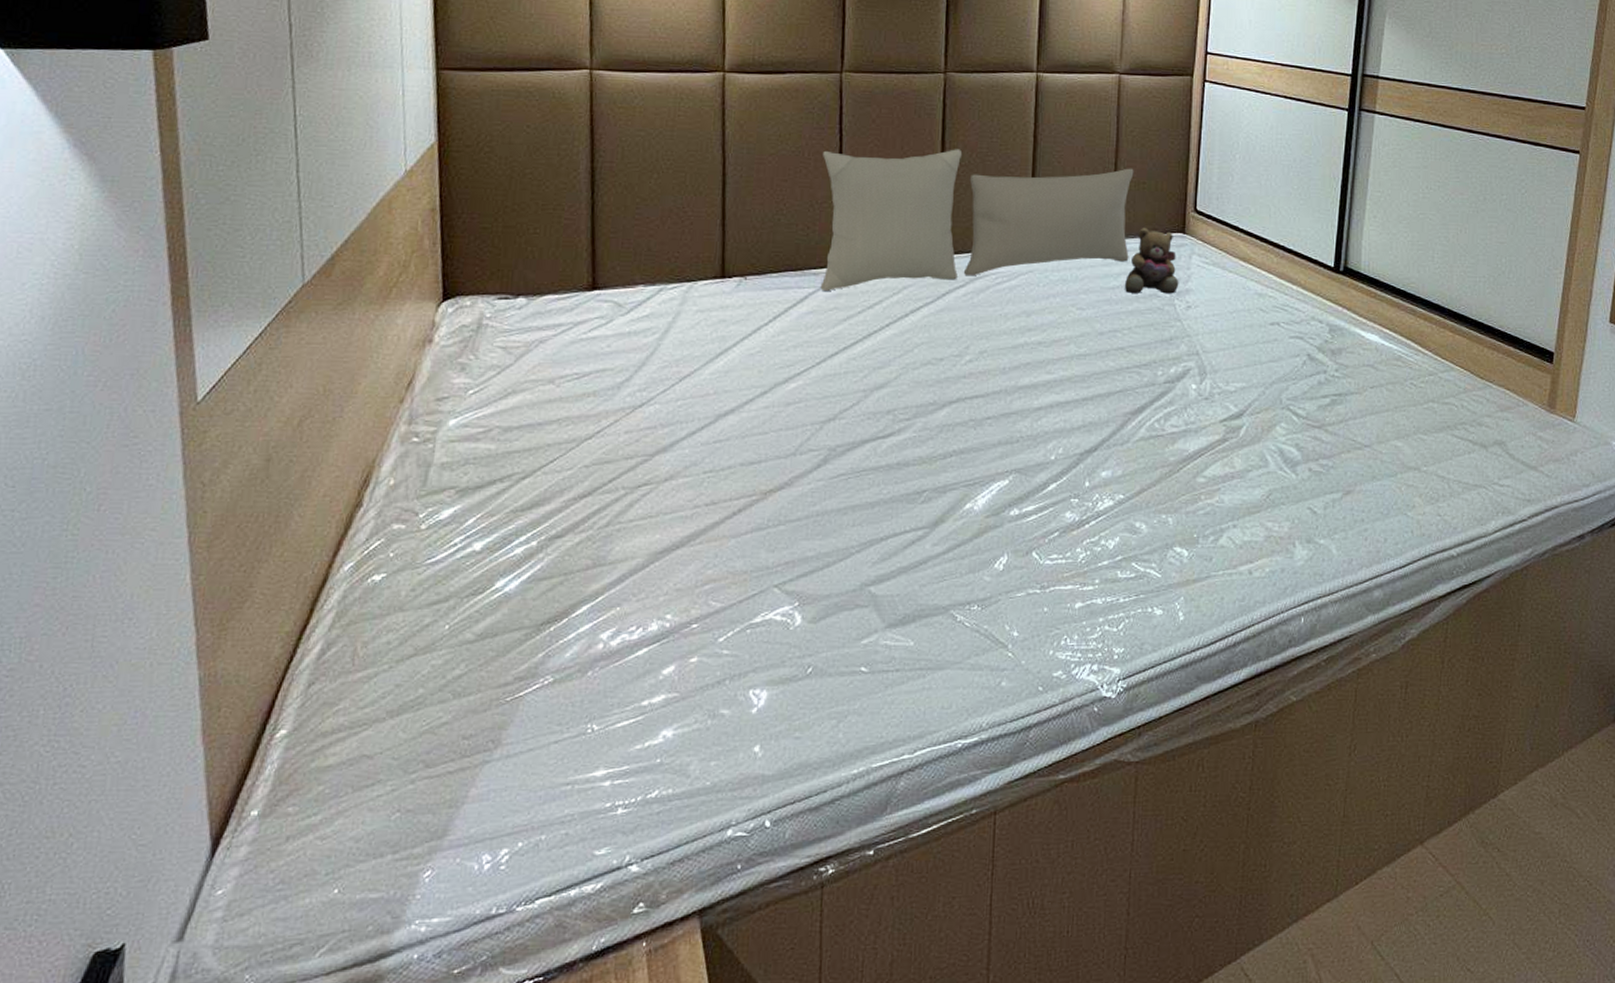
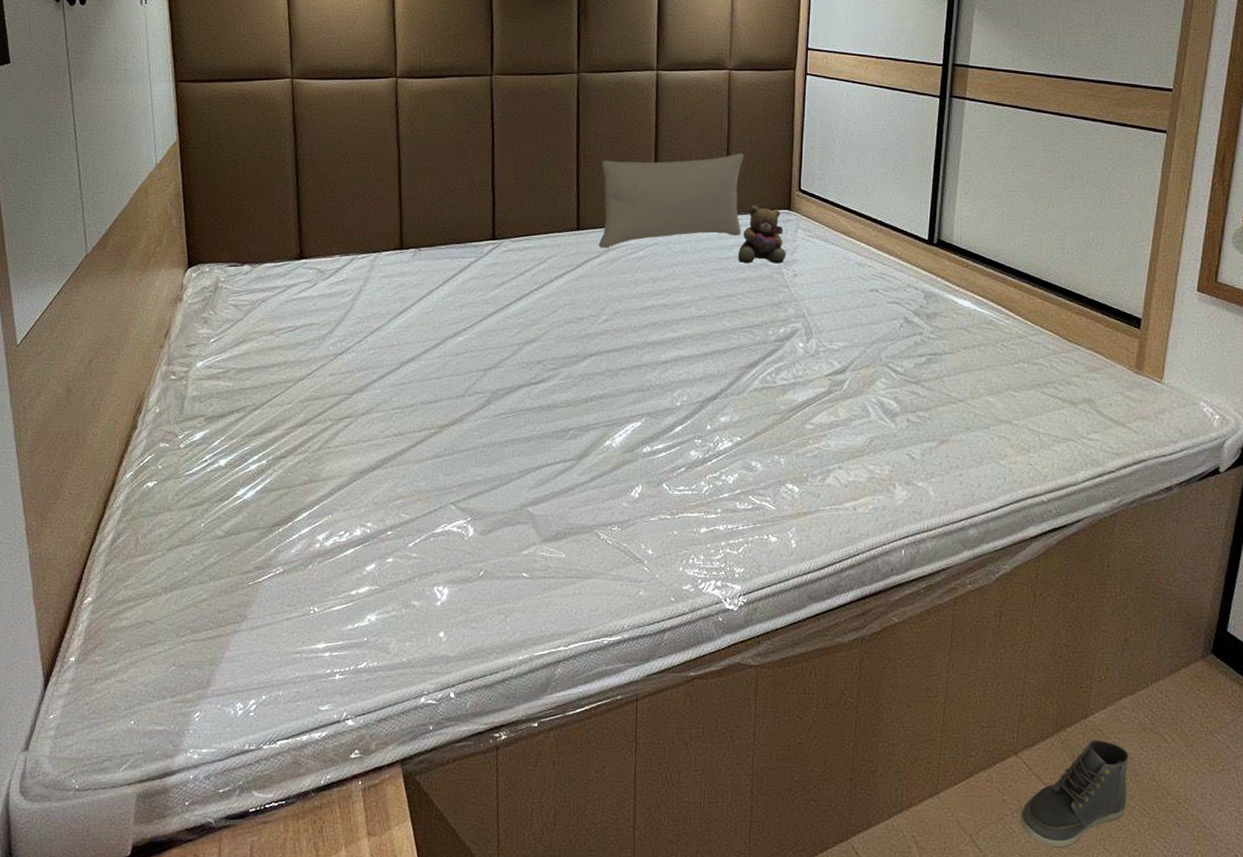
pillow: present [820,149,961,292] -> none [479,139,594,261]
sneaker: none [1426,820,1539,946] -> present [1021,739,1128,847]

